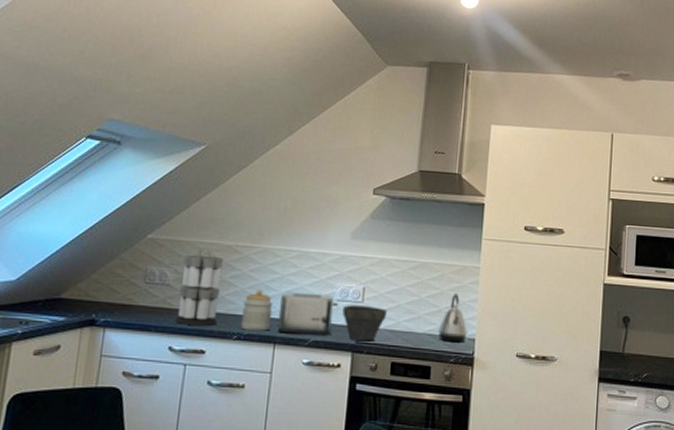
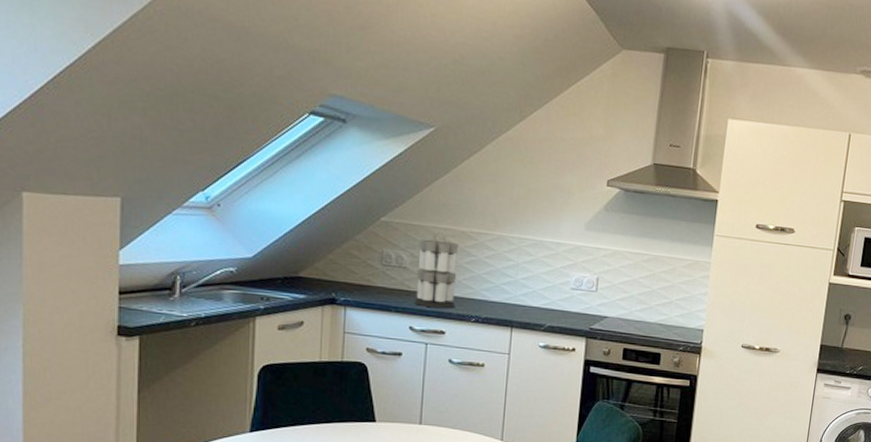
jar: present [240,288,273,331] -> none [478,275,509,315]
toaster: present [277,291,339,337] -> none [514,278,573,323]
ceramic pot: present [342,305,388,342] -> none [577,294,621,329]
kettle: present [437,293,468,343] -> none [668,286,697,333]

